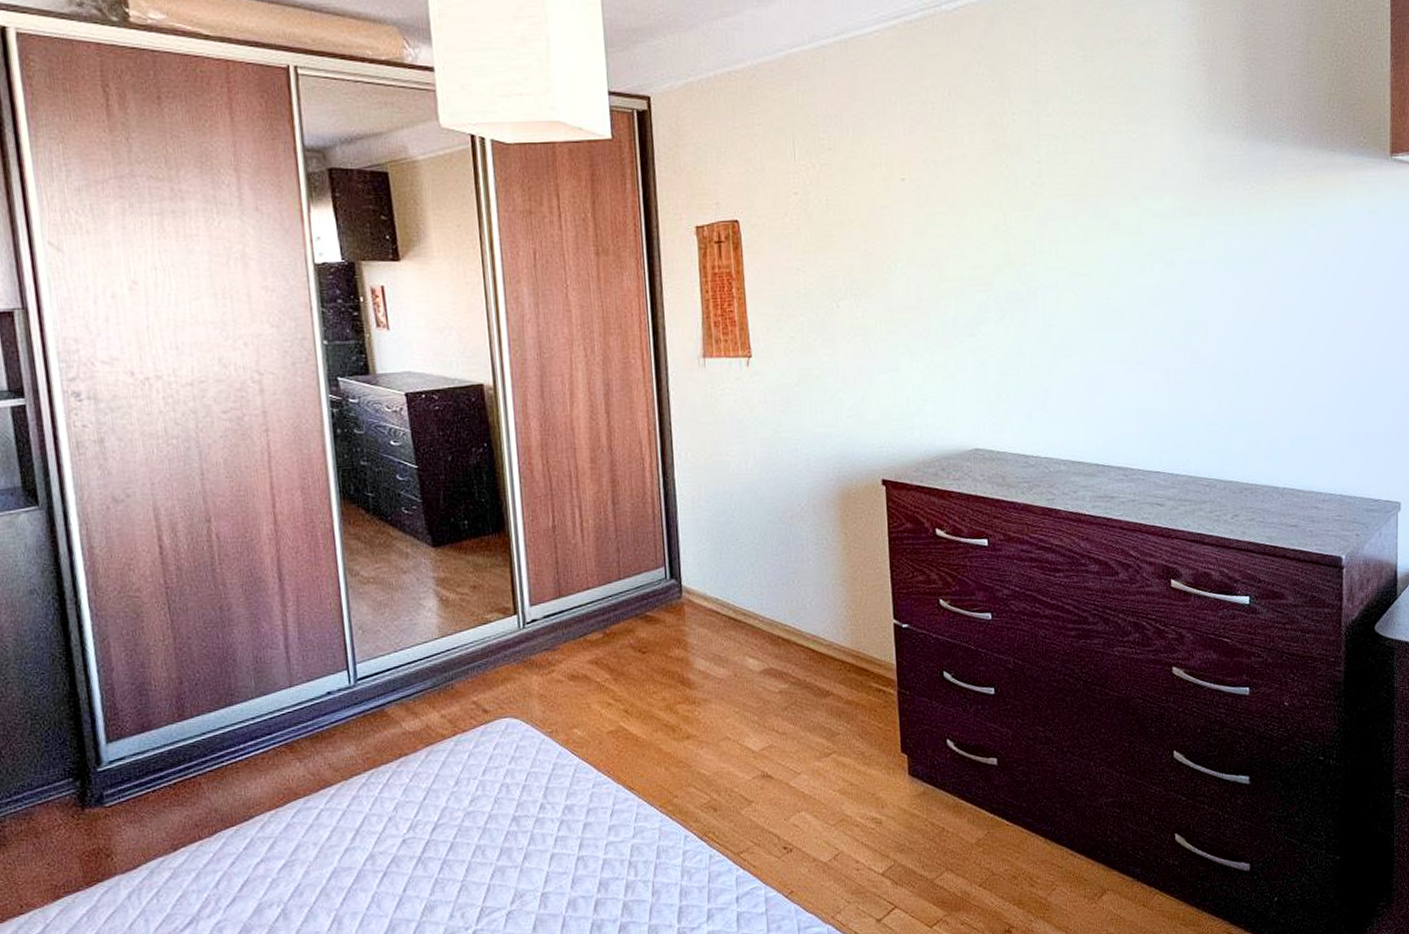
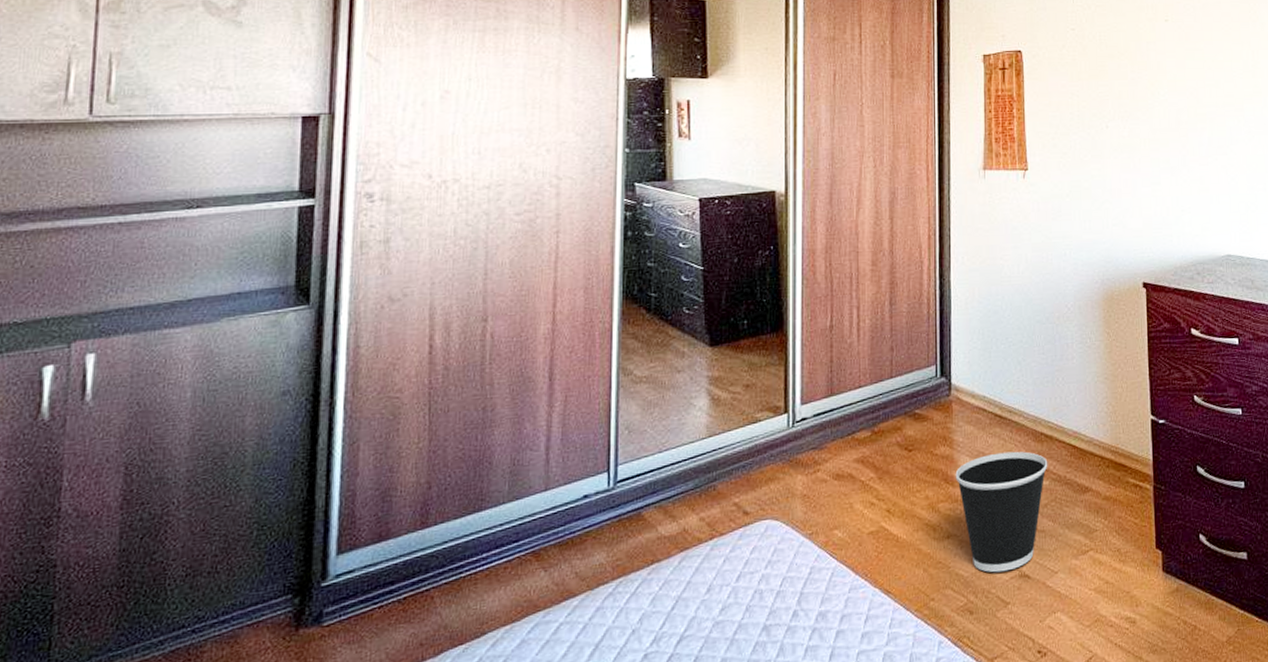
wastebasket: none [691,654,787,773] -> present [955,451,1048,573]

